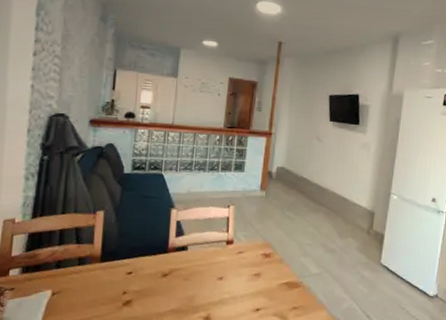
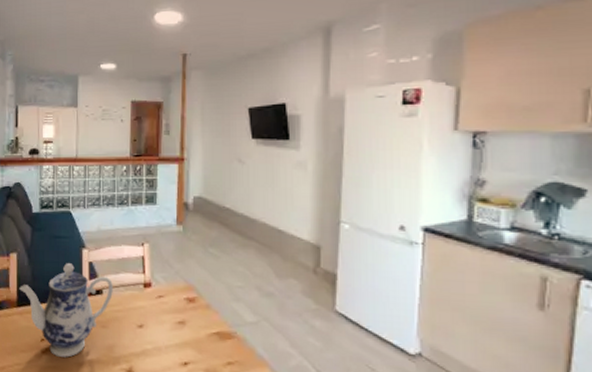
teapot: none [104,221,198,308] -> present [19,263,113,358]

